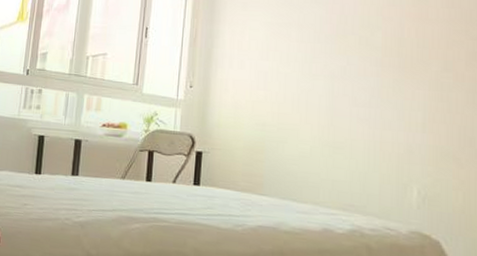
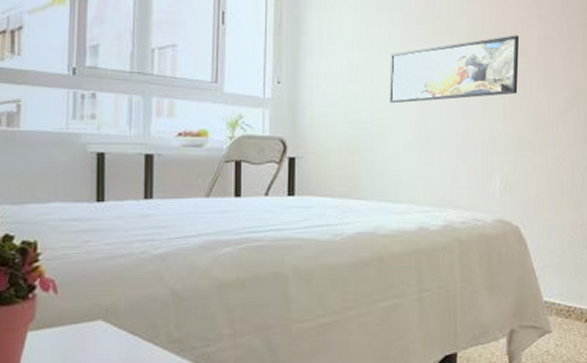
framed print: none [297,49,444,110] -> present [390,35,520,104]

